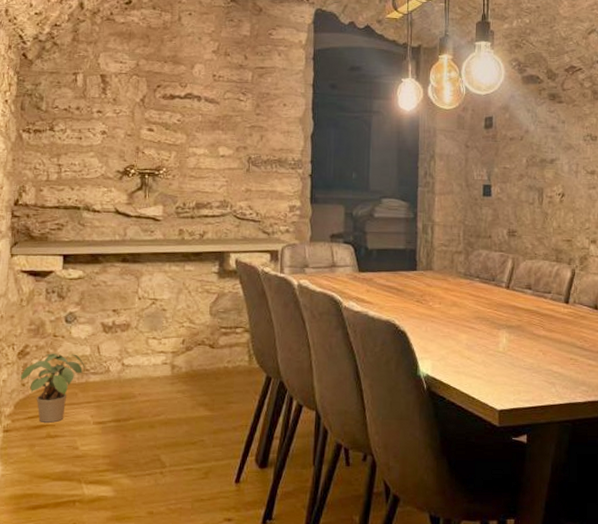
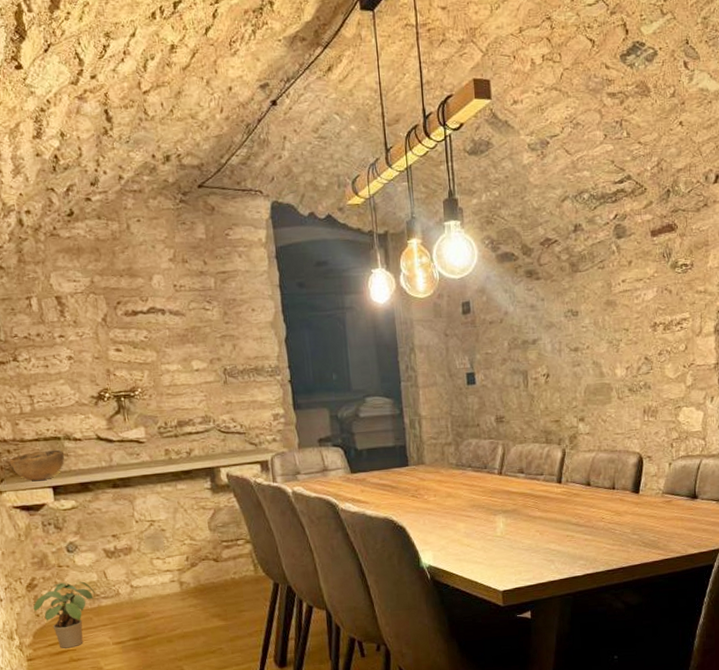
decorative bowl: none [26,218,80,247] -> present [9,449,64,481]

